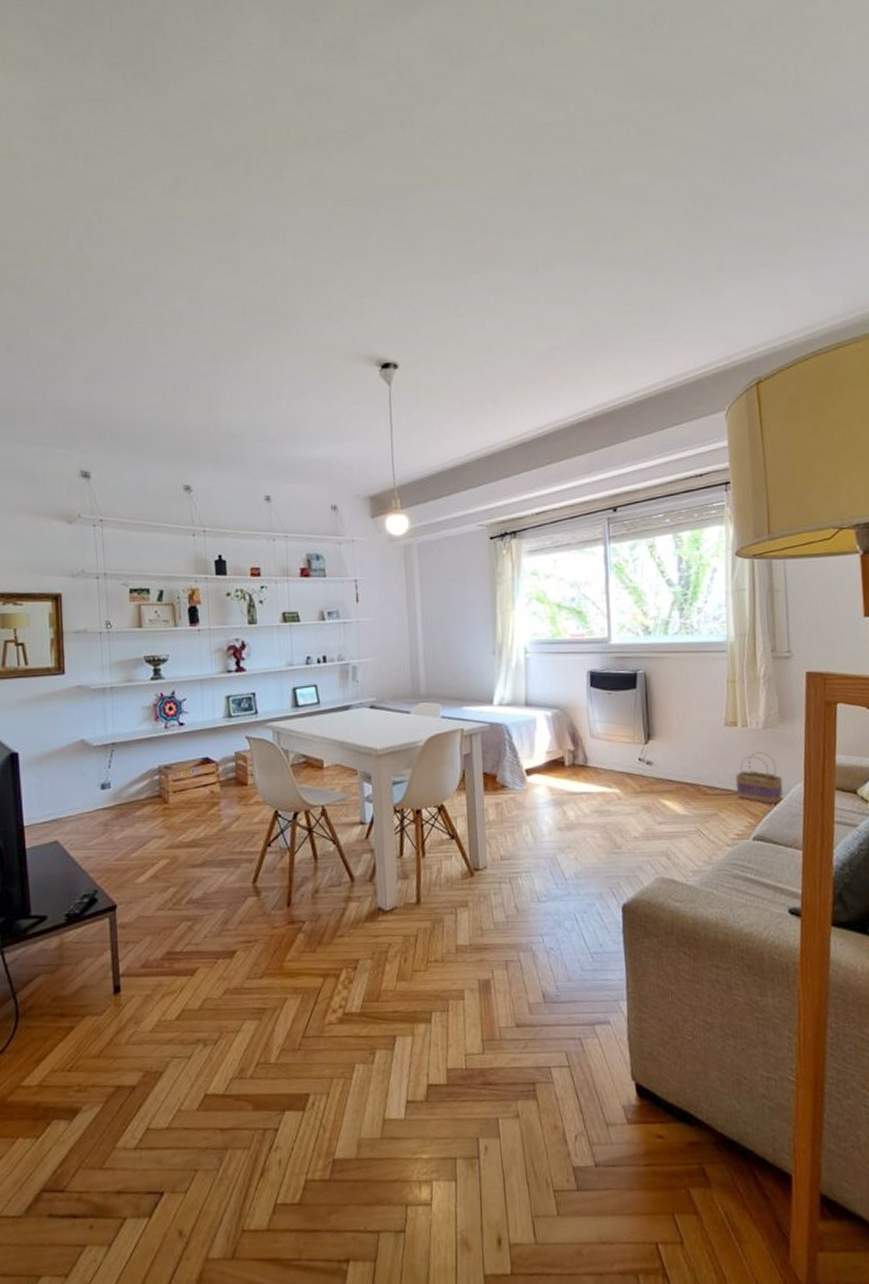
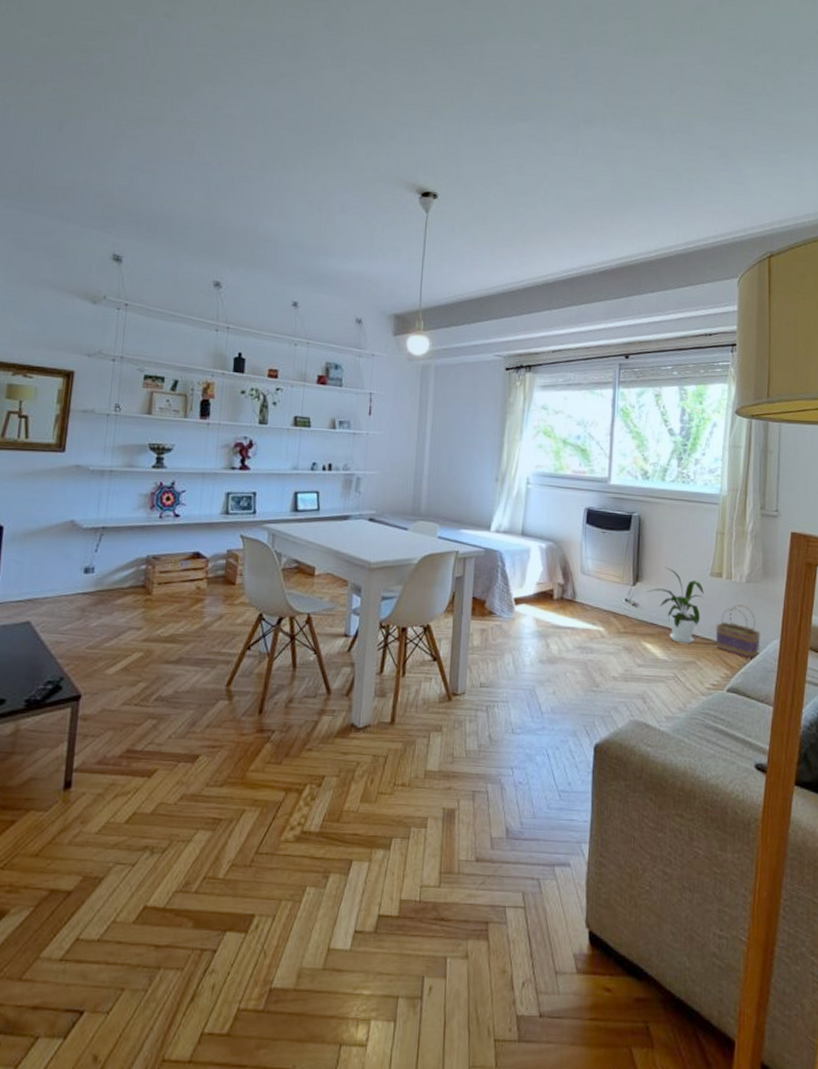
house plant: none [659,721,720,797] -> present [646,567,704,643]

